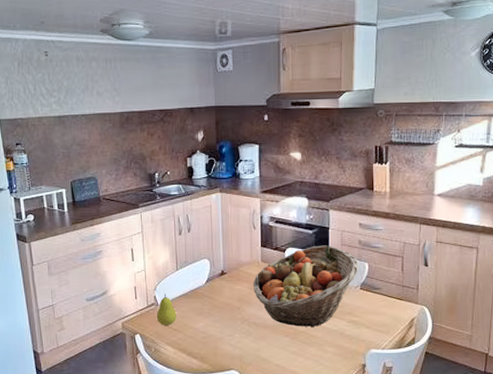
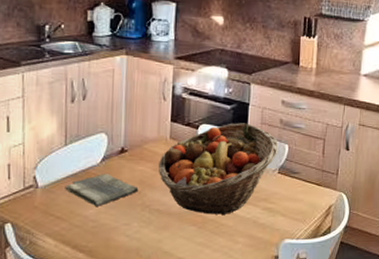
fruit: present [156,293,177,325] -> none [35,173,61,212]
dish towel: none [178,293,238,320] -> present [65,174,139,206]

